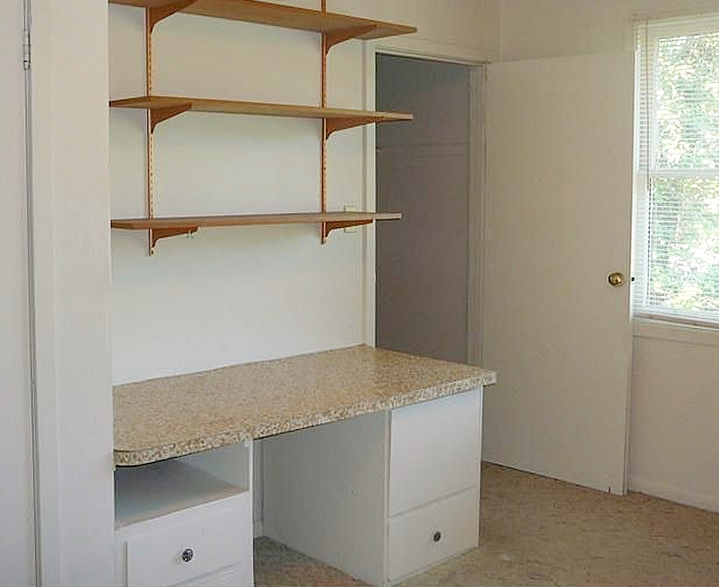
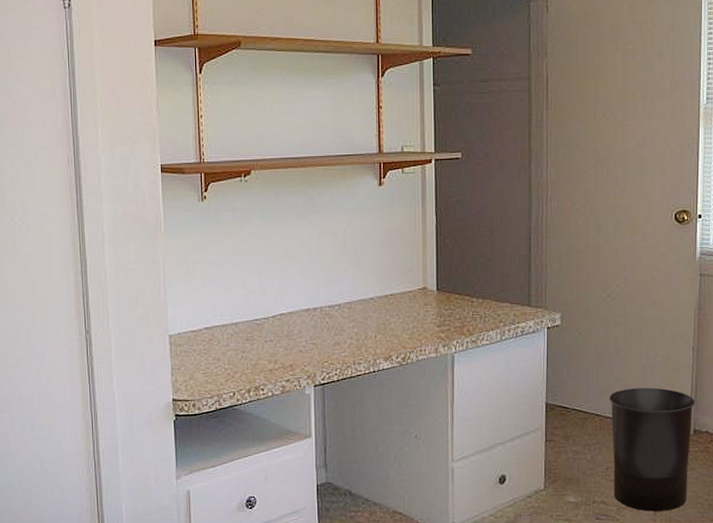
waste bin: none [543,447,628,572] -> present [608,387,695,511]

